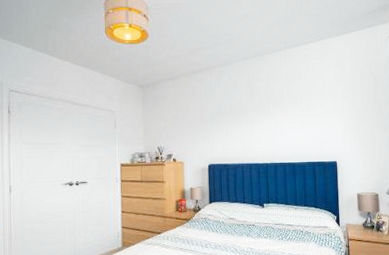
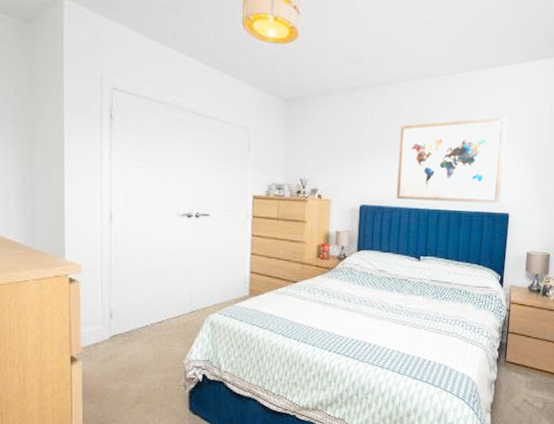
wall art: none [236,82,328,158] -> present [396,116,507,204]

